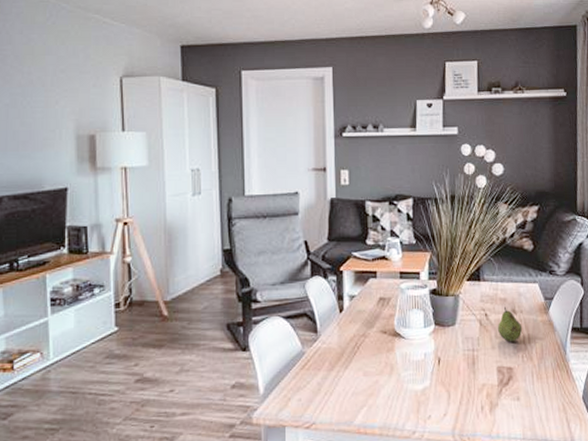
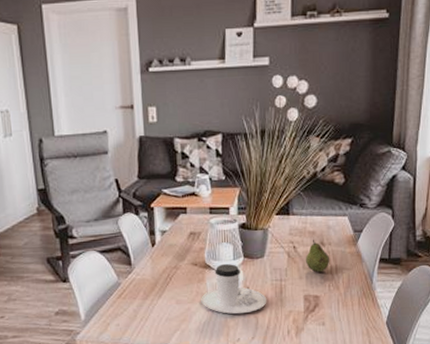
coffee cup: none [390,332,459,388] -> present [201,264,267,315]

